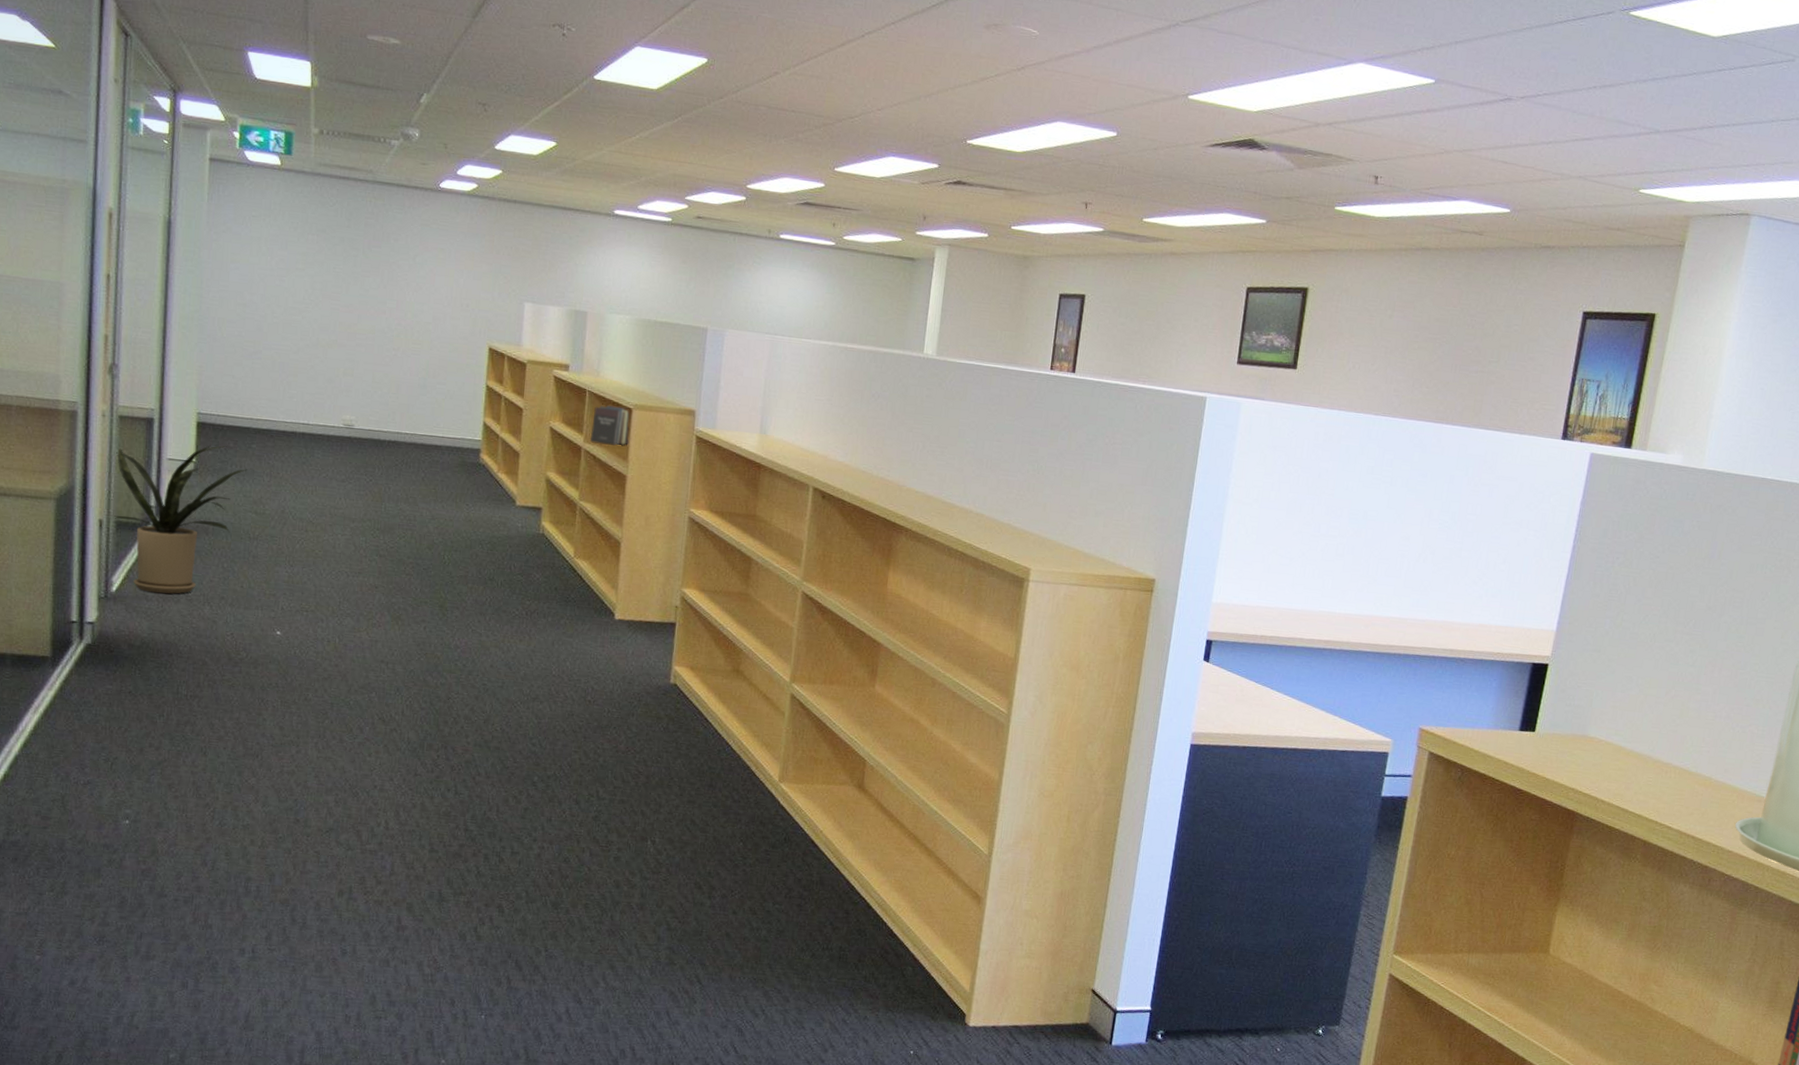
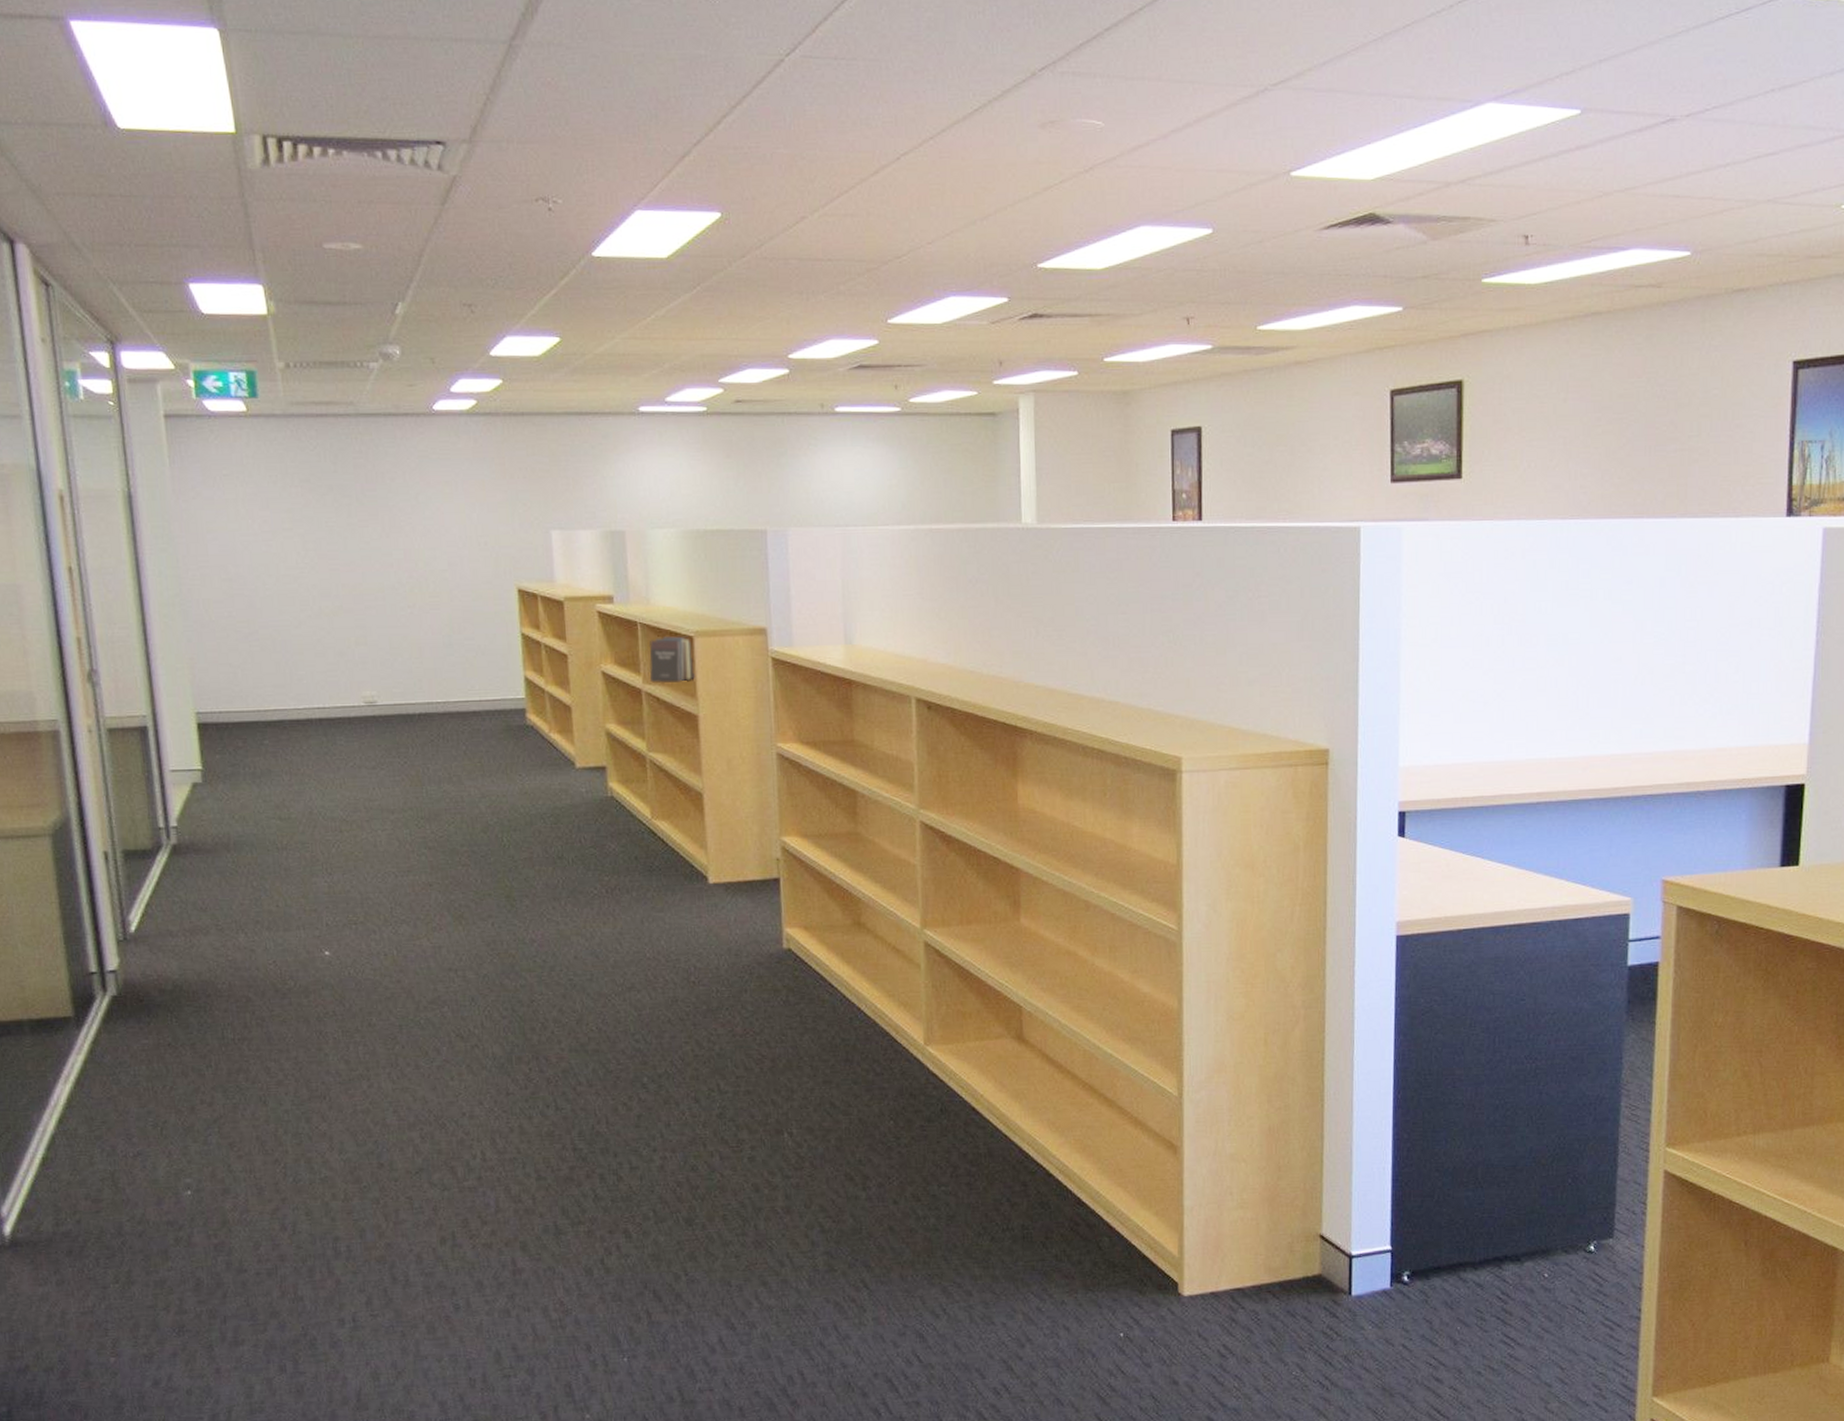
house plant: present [114,445,247,594] -> none [111,747,263,927]

